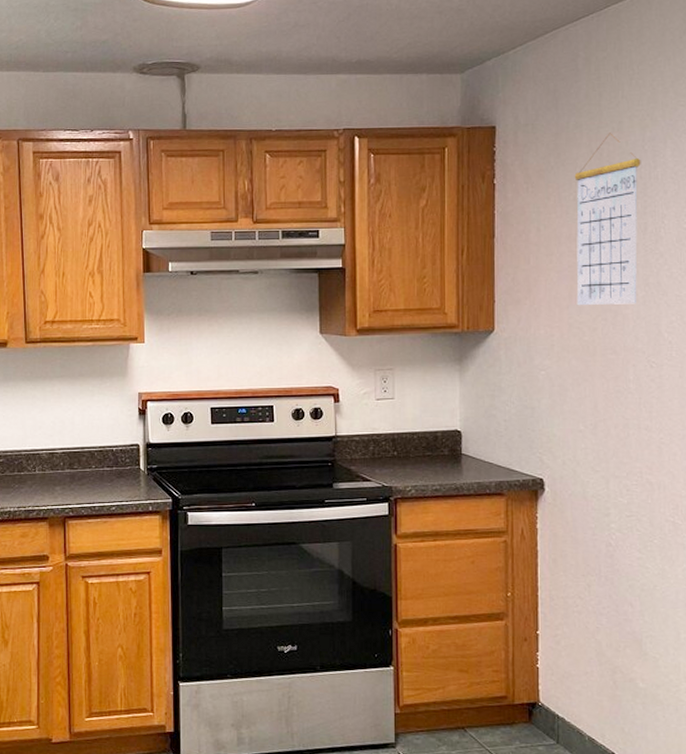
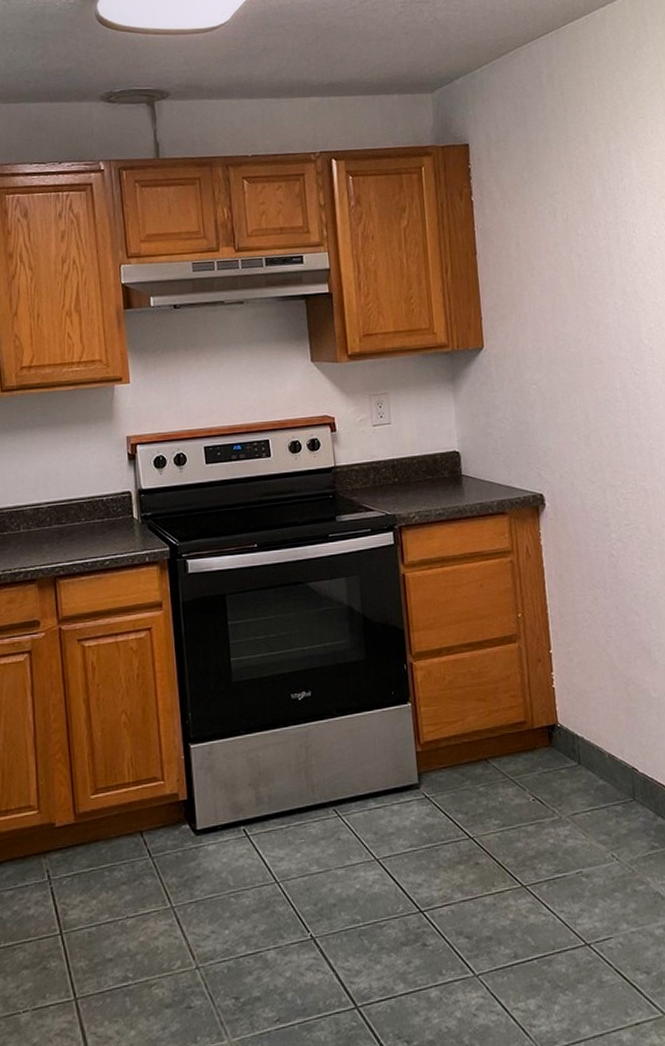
calendar: present [574,133,641,306] -> none [547,146,616,318]

